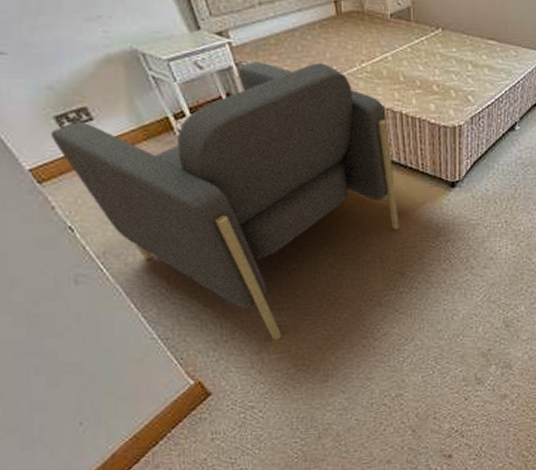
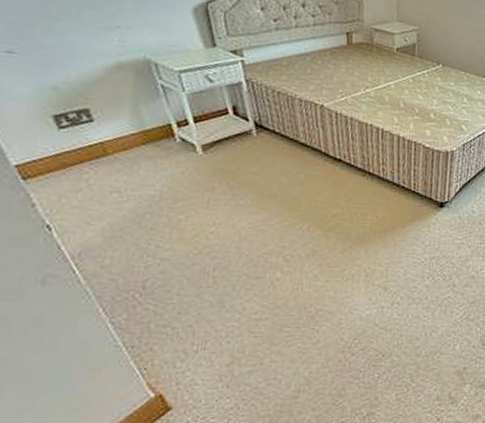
armchair: present [50,62,399,341] -> none [45,79,388,353]

